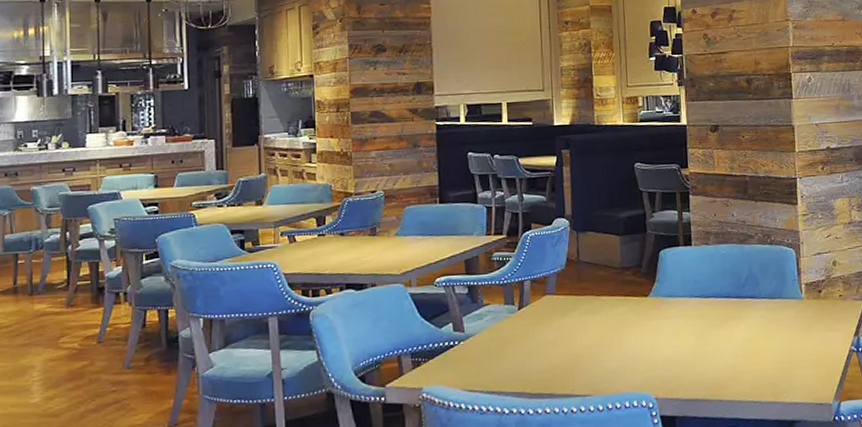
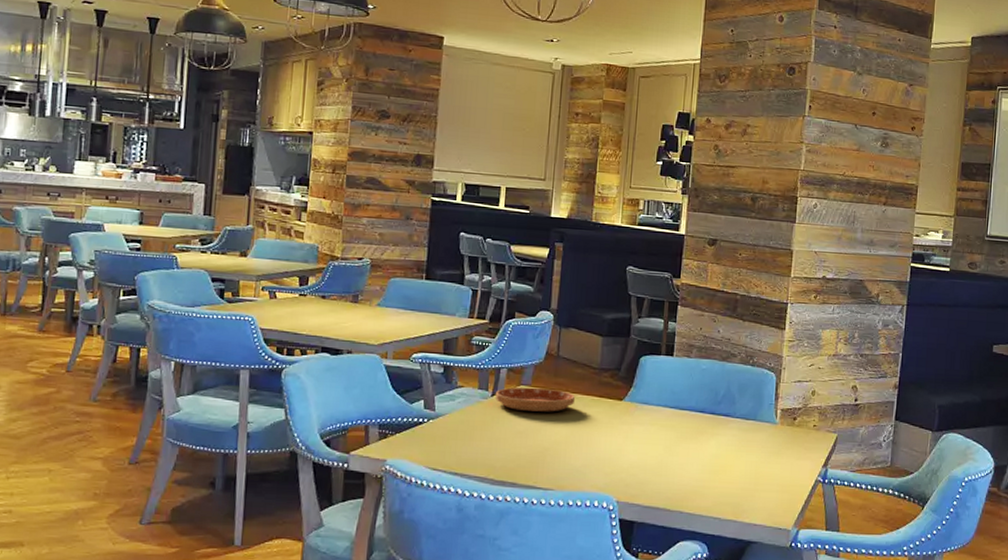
saucer: none [522,294,601,321] -> present [496,387,576,412]

